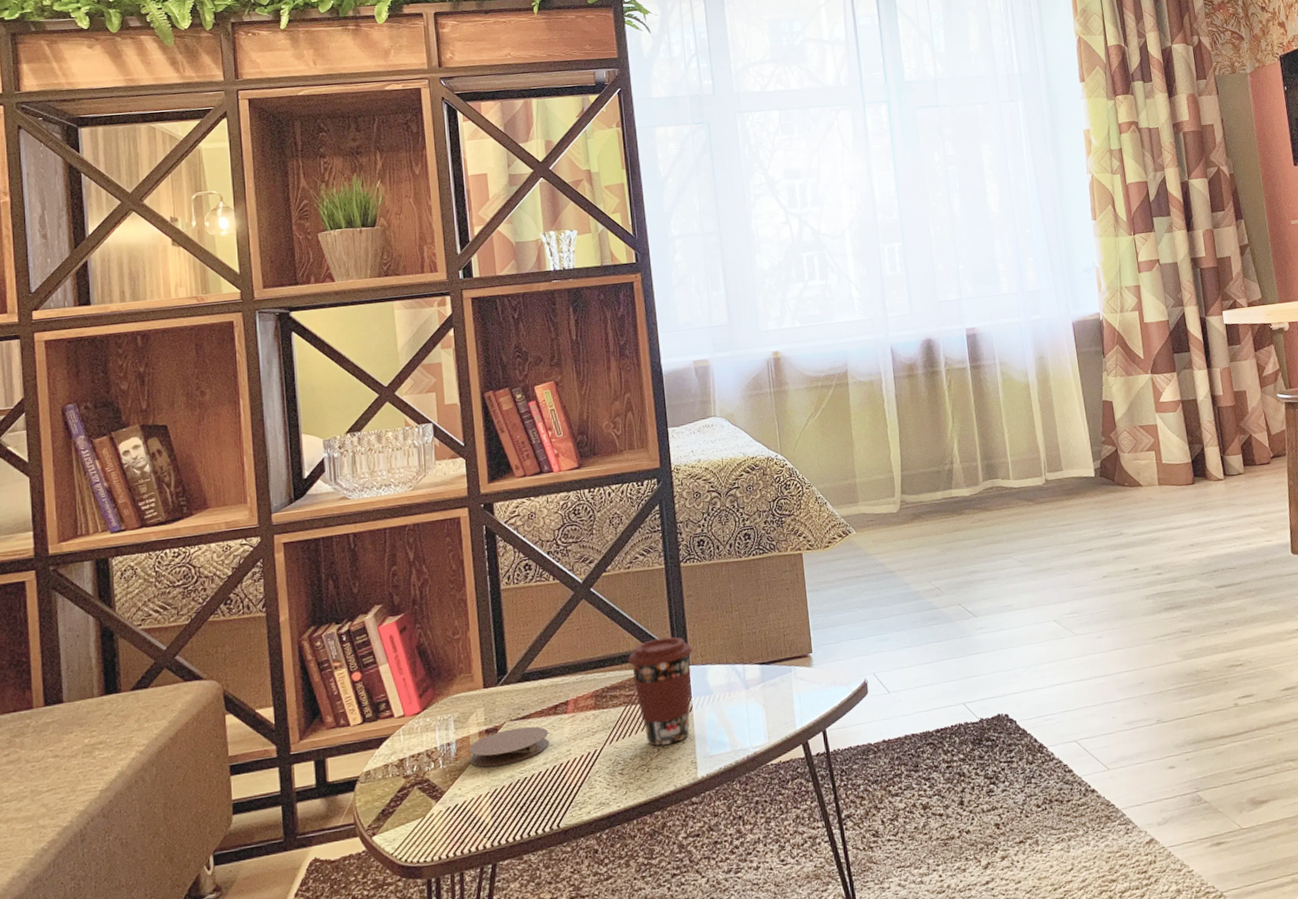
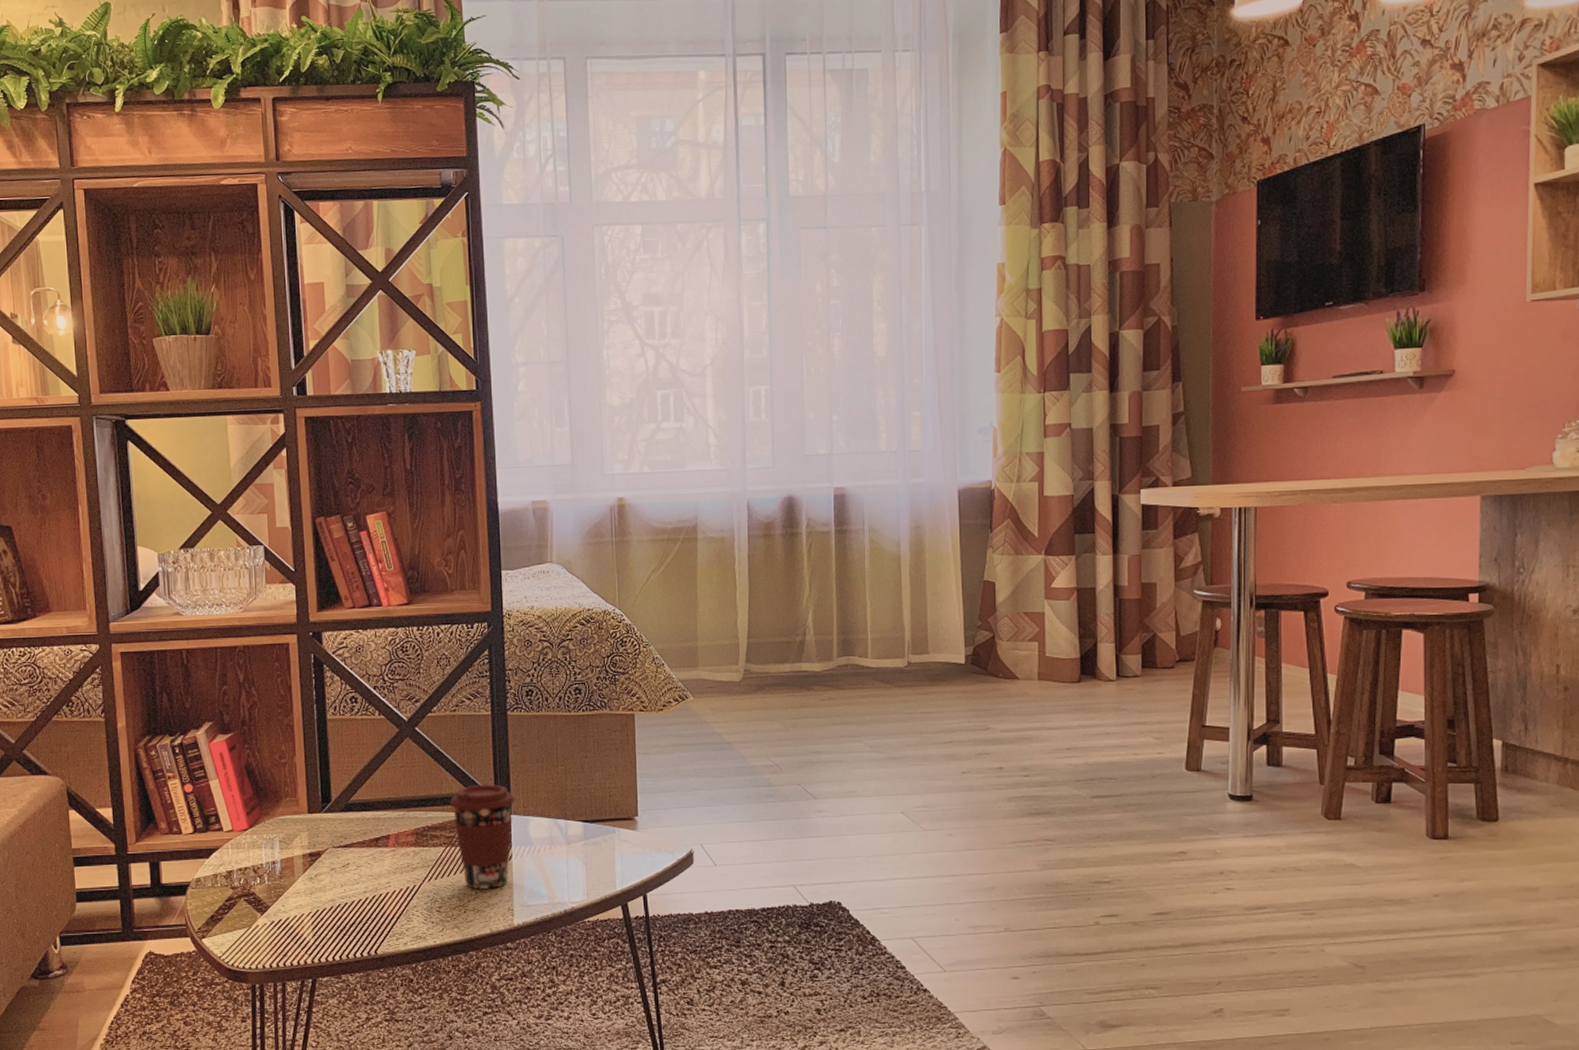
coaster: present [468,726,549,767] -> none [292,855,370,889]

